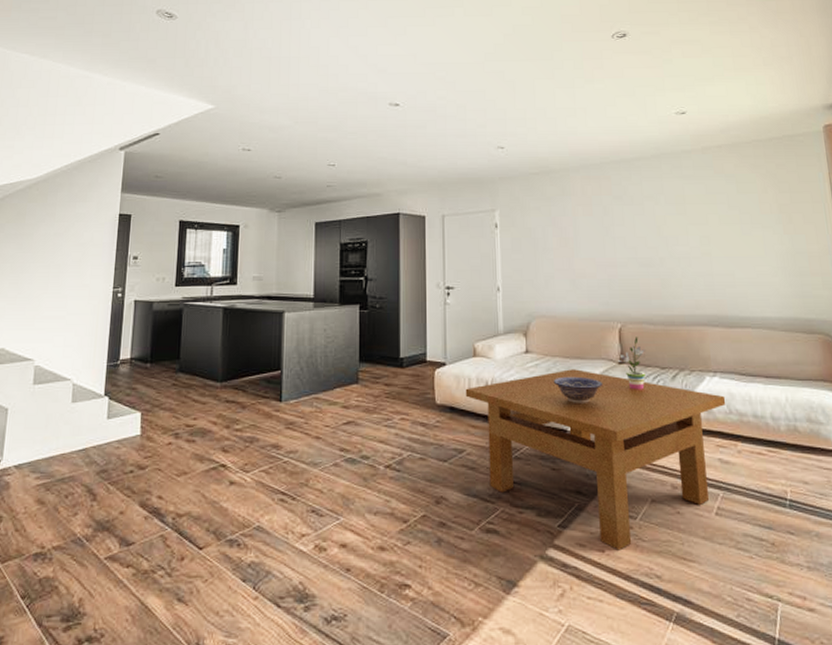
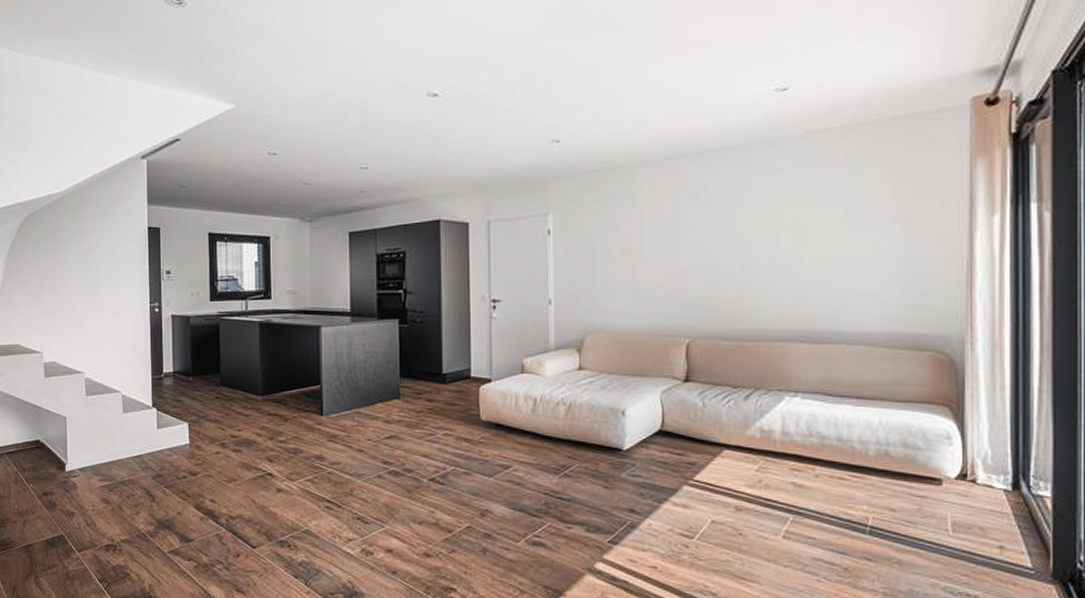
table: present [465,369,726,551] -> none [512,387,806,568]
decorative bowl: present [553,376,602,403] -> none [608,394,664,422]
potted plant: present [617,337,646,390] -> none [682,353,717,410]

